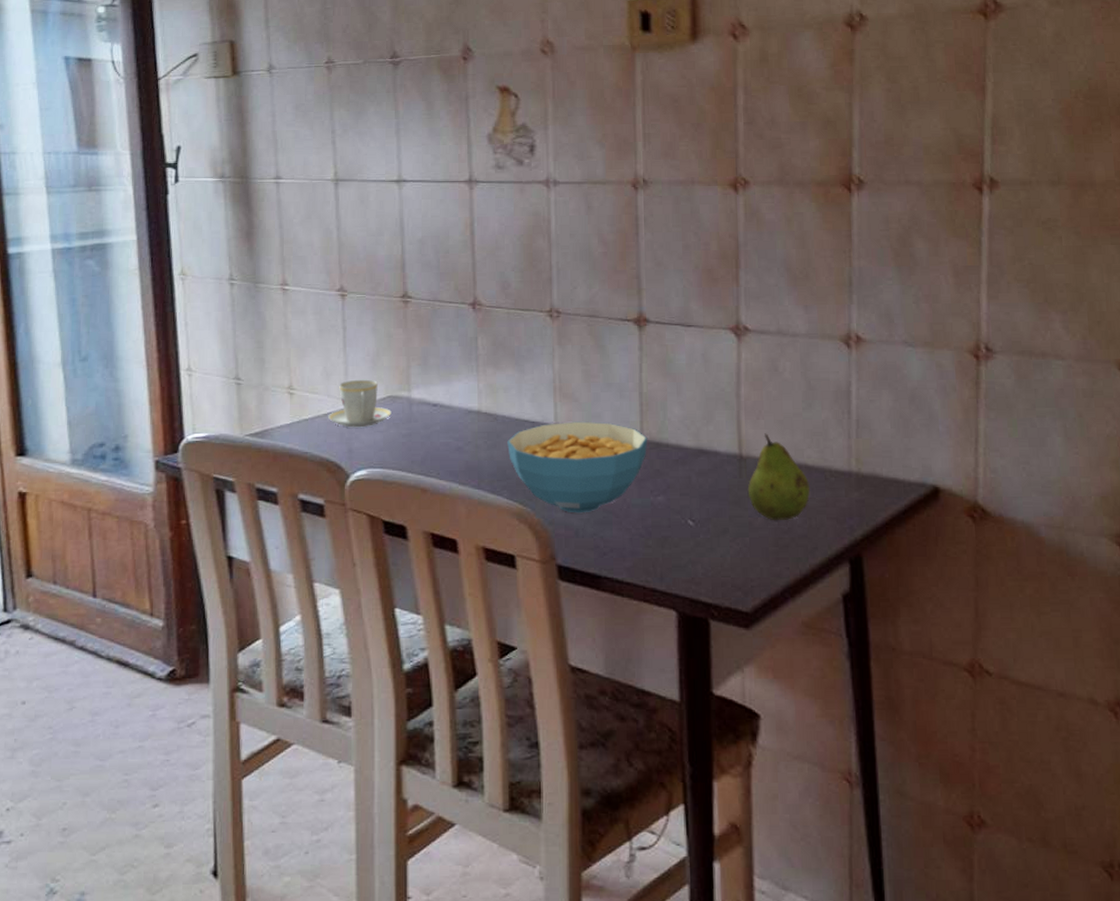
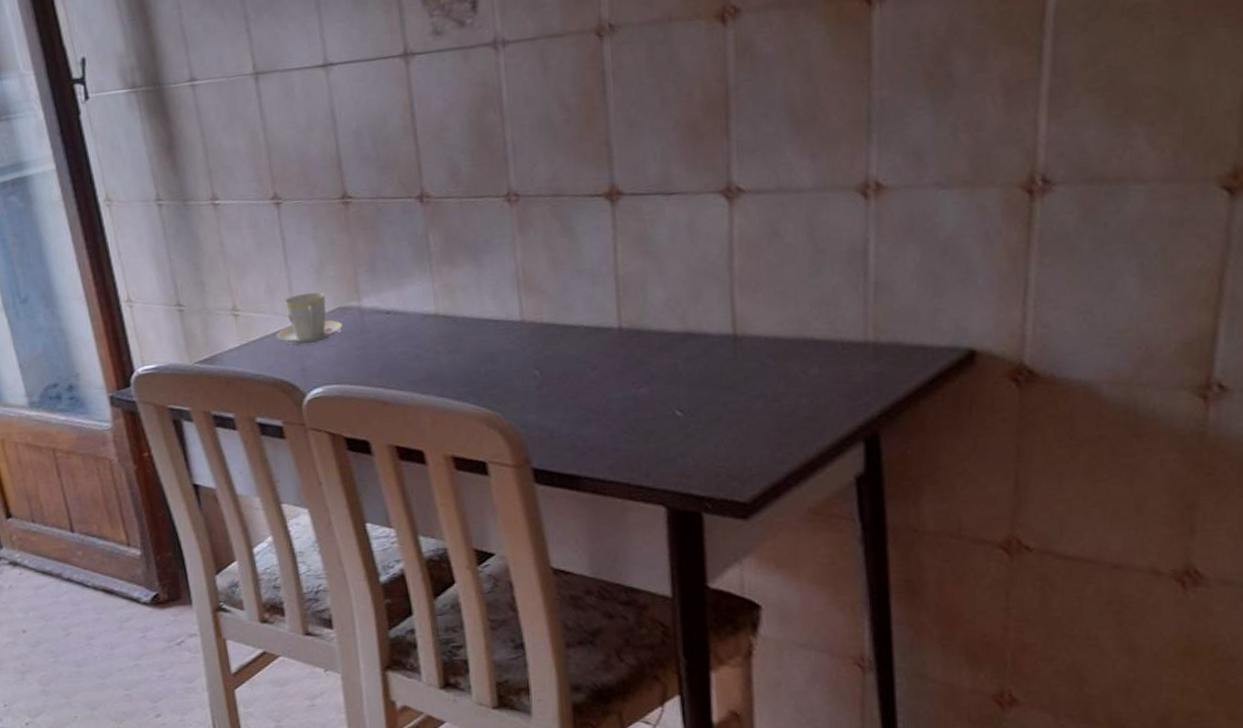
cereal bowl: present [507,421,648,514] -> none [469,313,627,414]
fruit: present [747,433,811,520] -> none [743,308,818,403]

